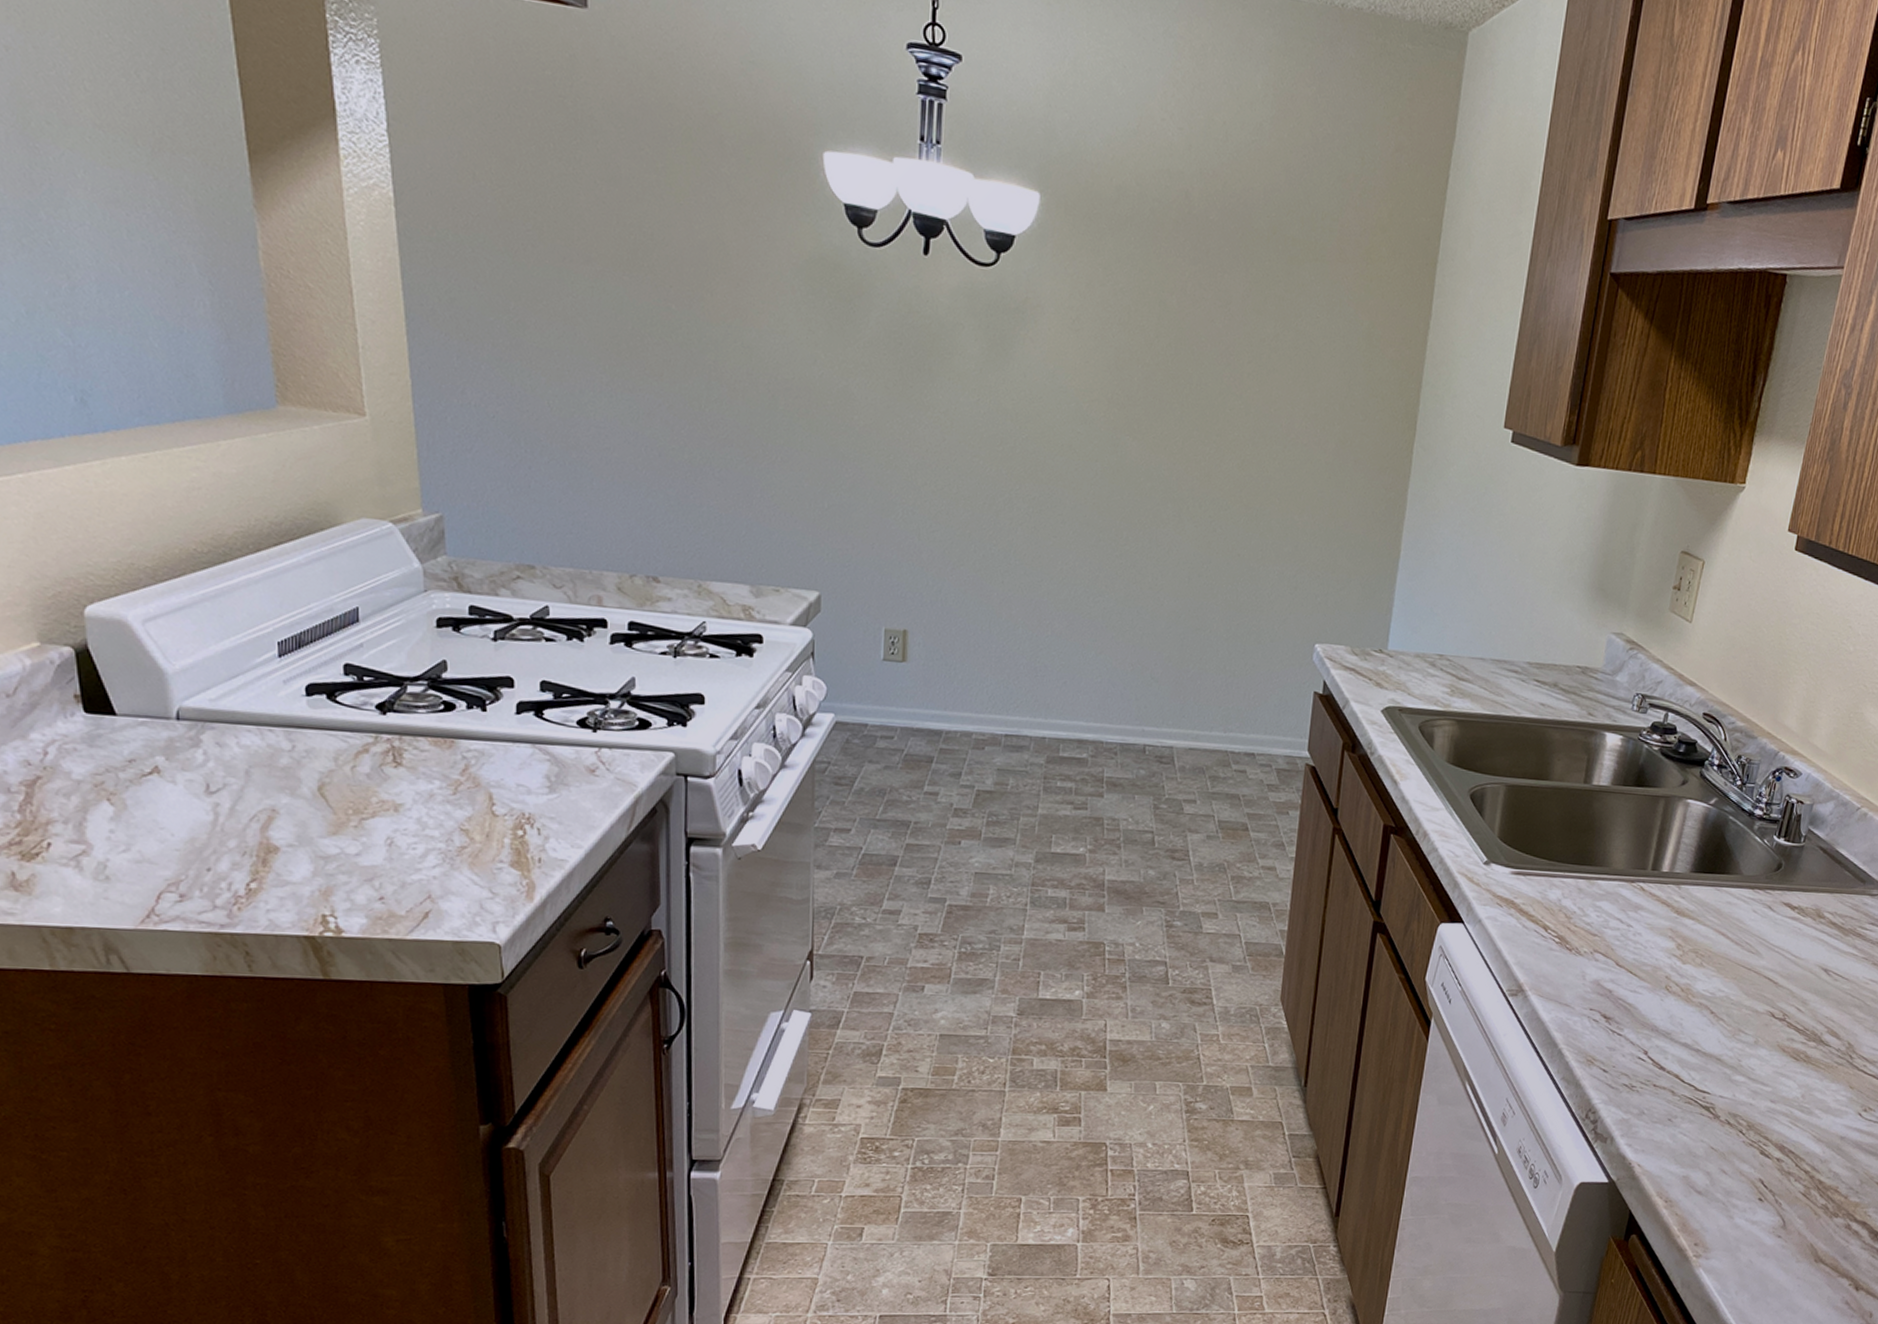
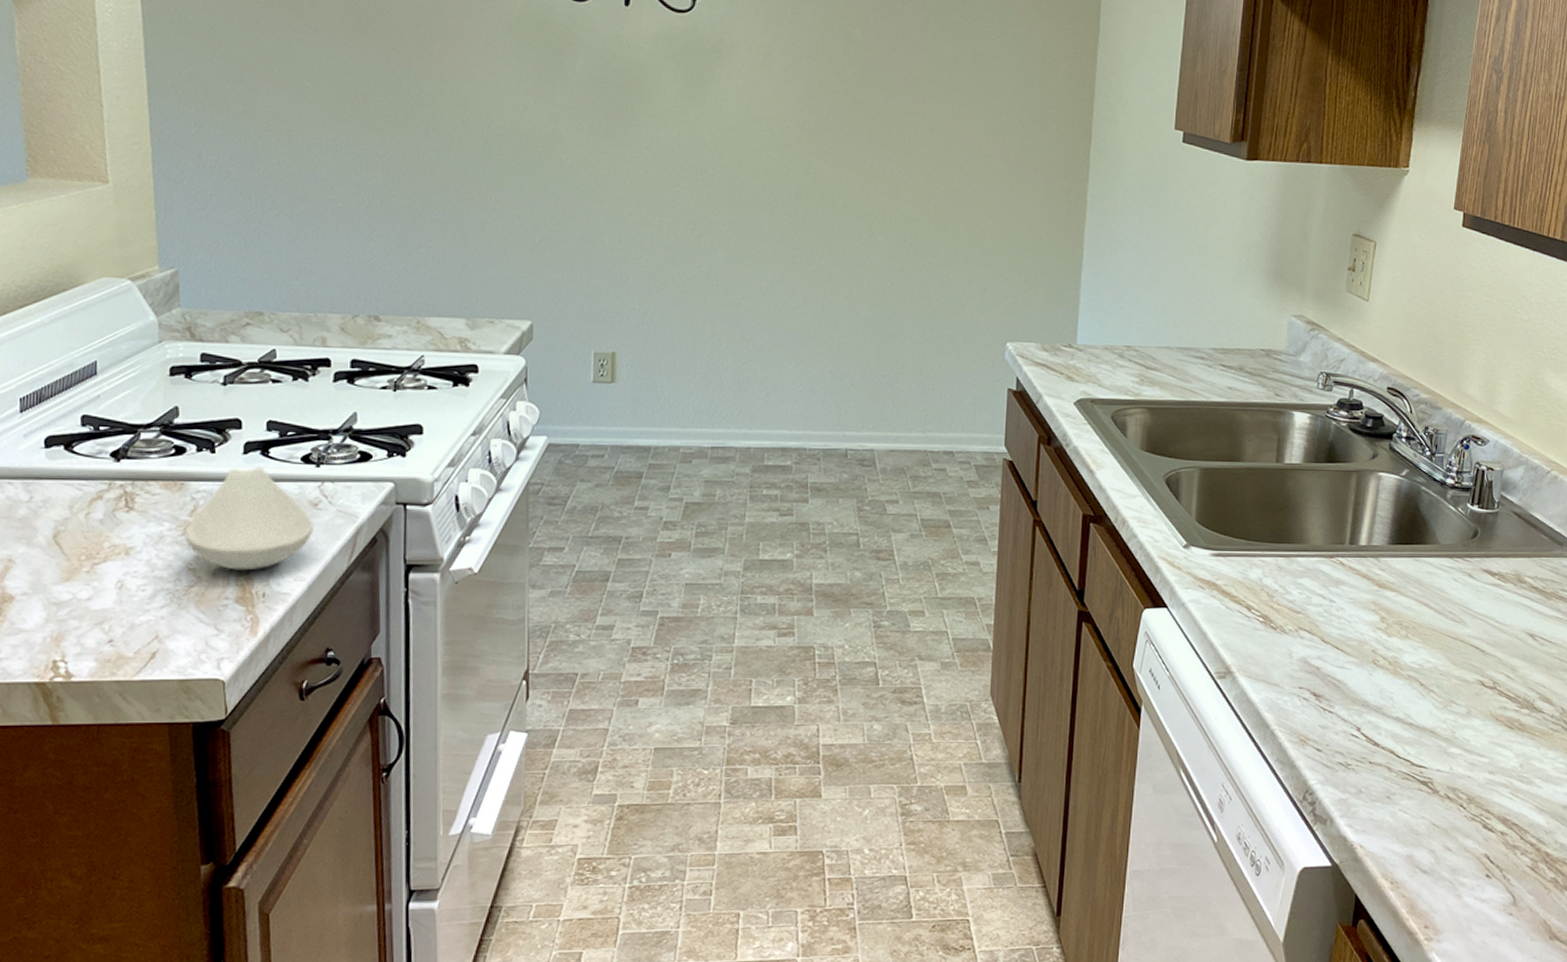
spoon rest: none [456,728,591,835] -> present [185,467,314,571]

